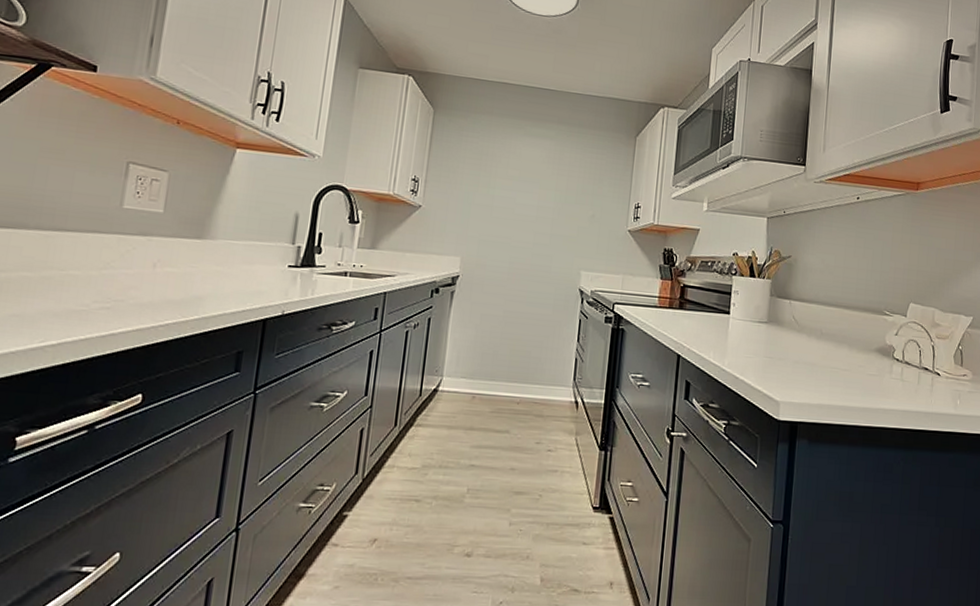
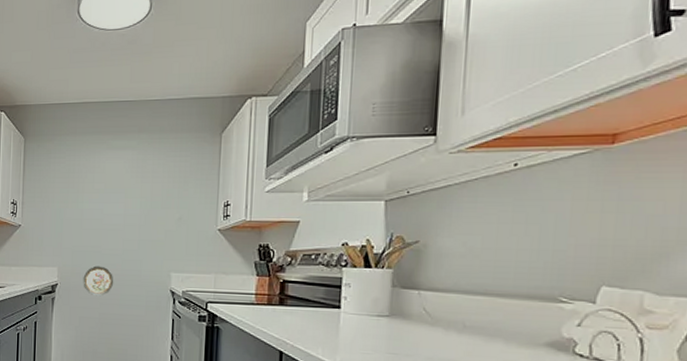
decorative plate: none [488,258,522,292] -> present [83,266,114,297]

